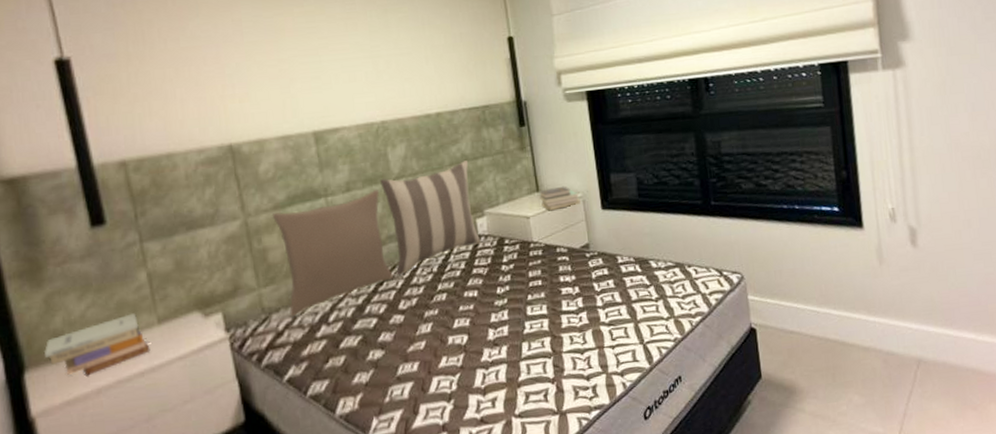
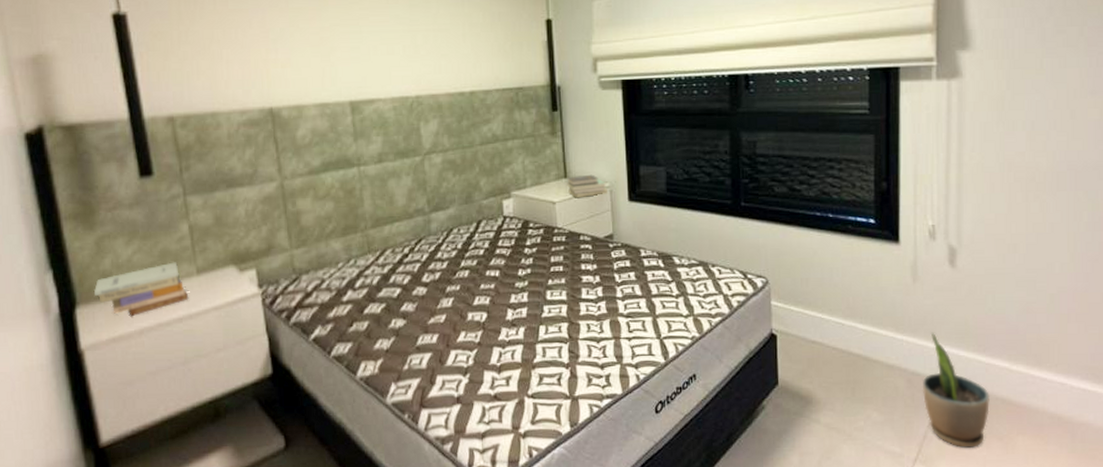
pillow: present [272,189,393,316] -> none [306,162,418,279]
pillow: present [380,160,481,276] -> none [411,141,506,249]
potted plant: none [898,311,962,421] -> present [922,332,990,448]

